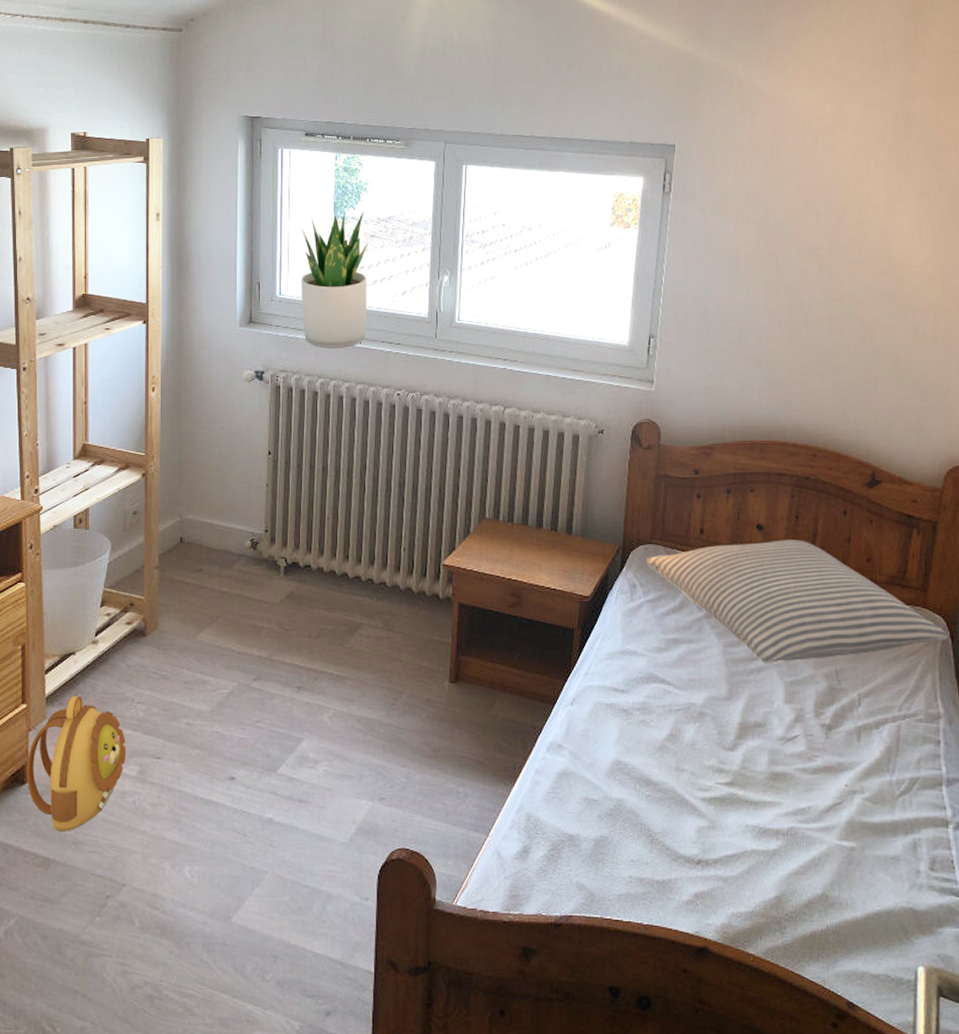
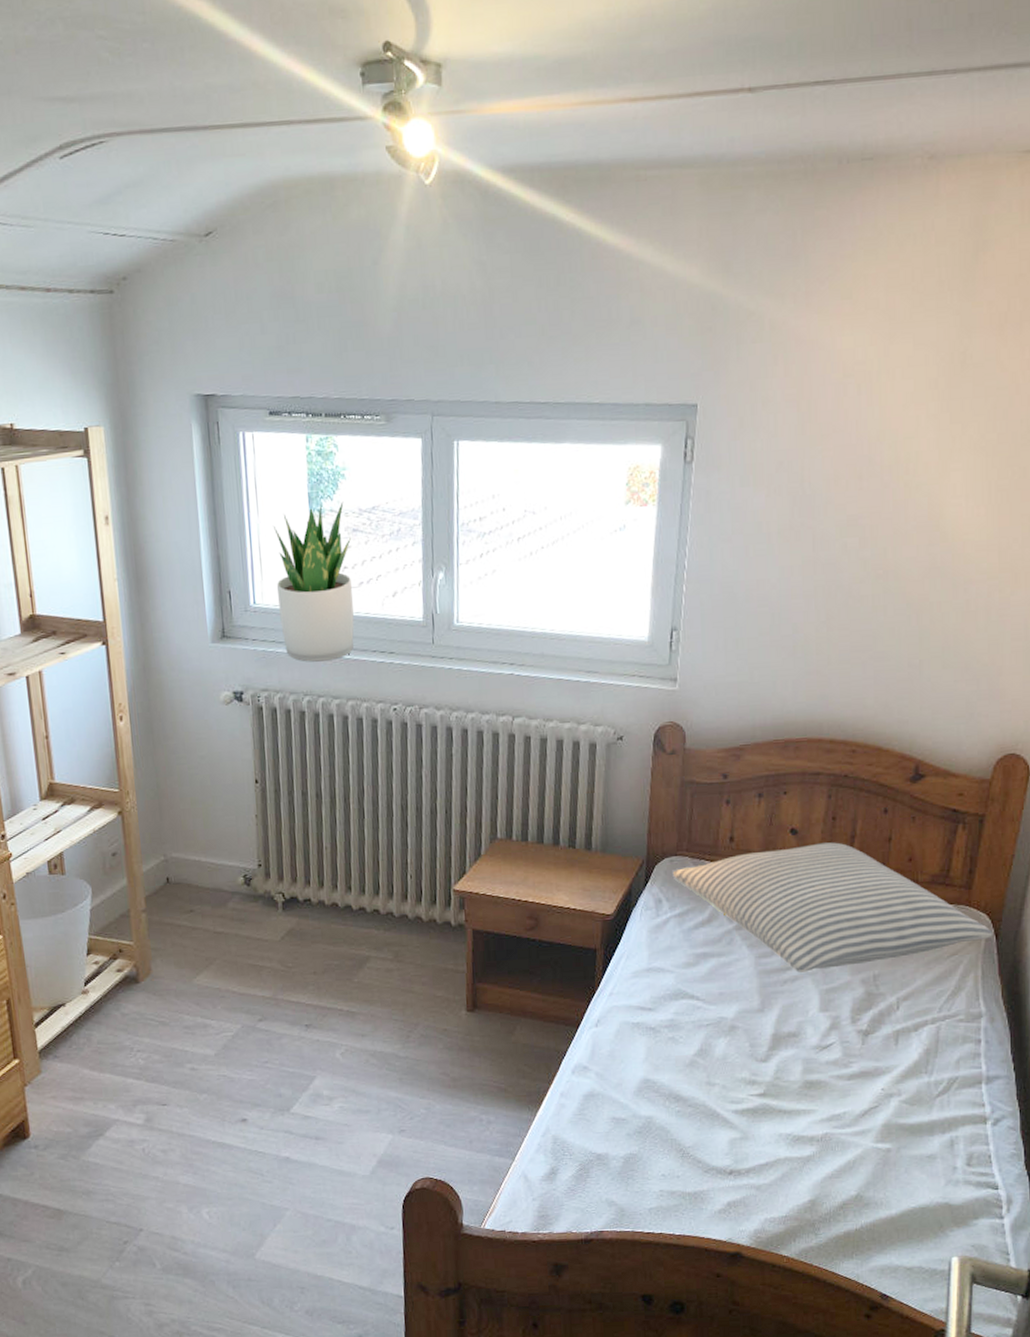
backpack: present [26,696,126,831] -> none [26,1048,130,1183]

